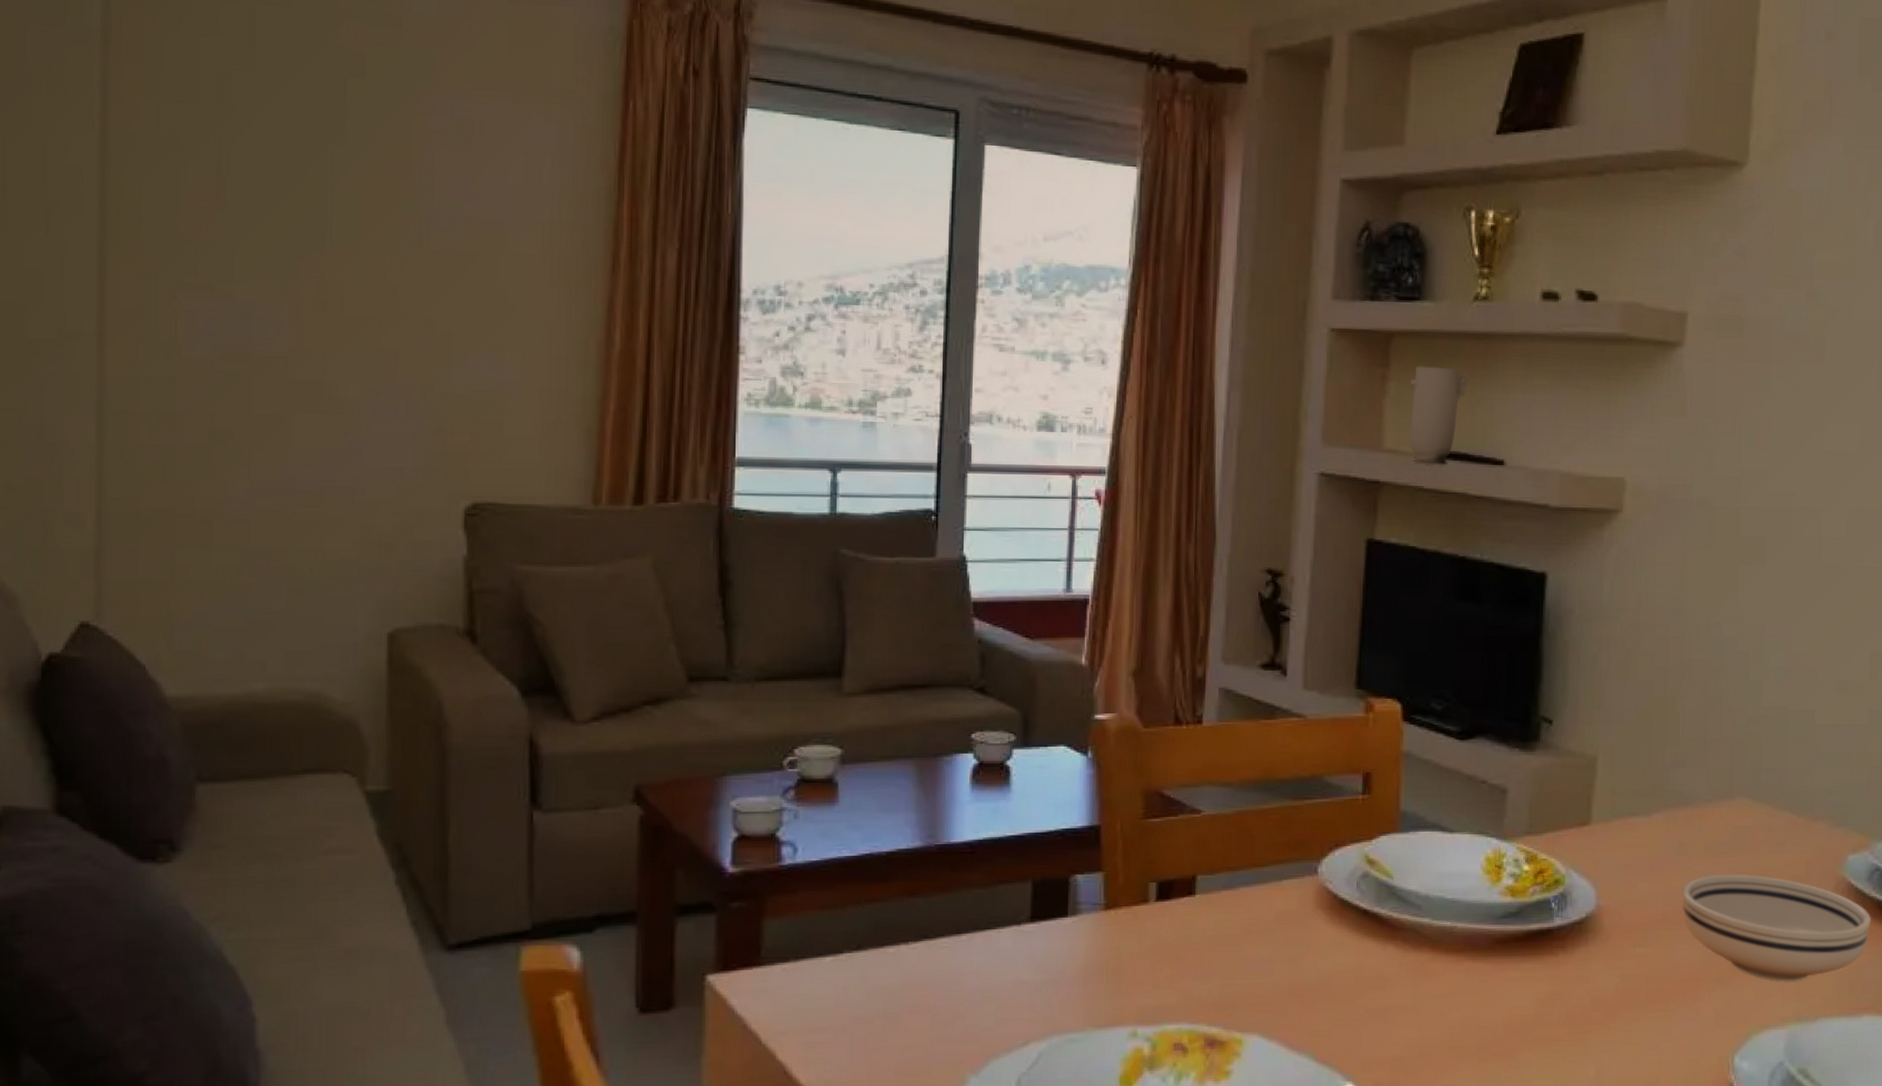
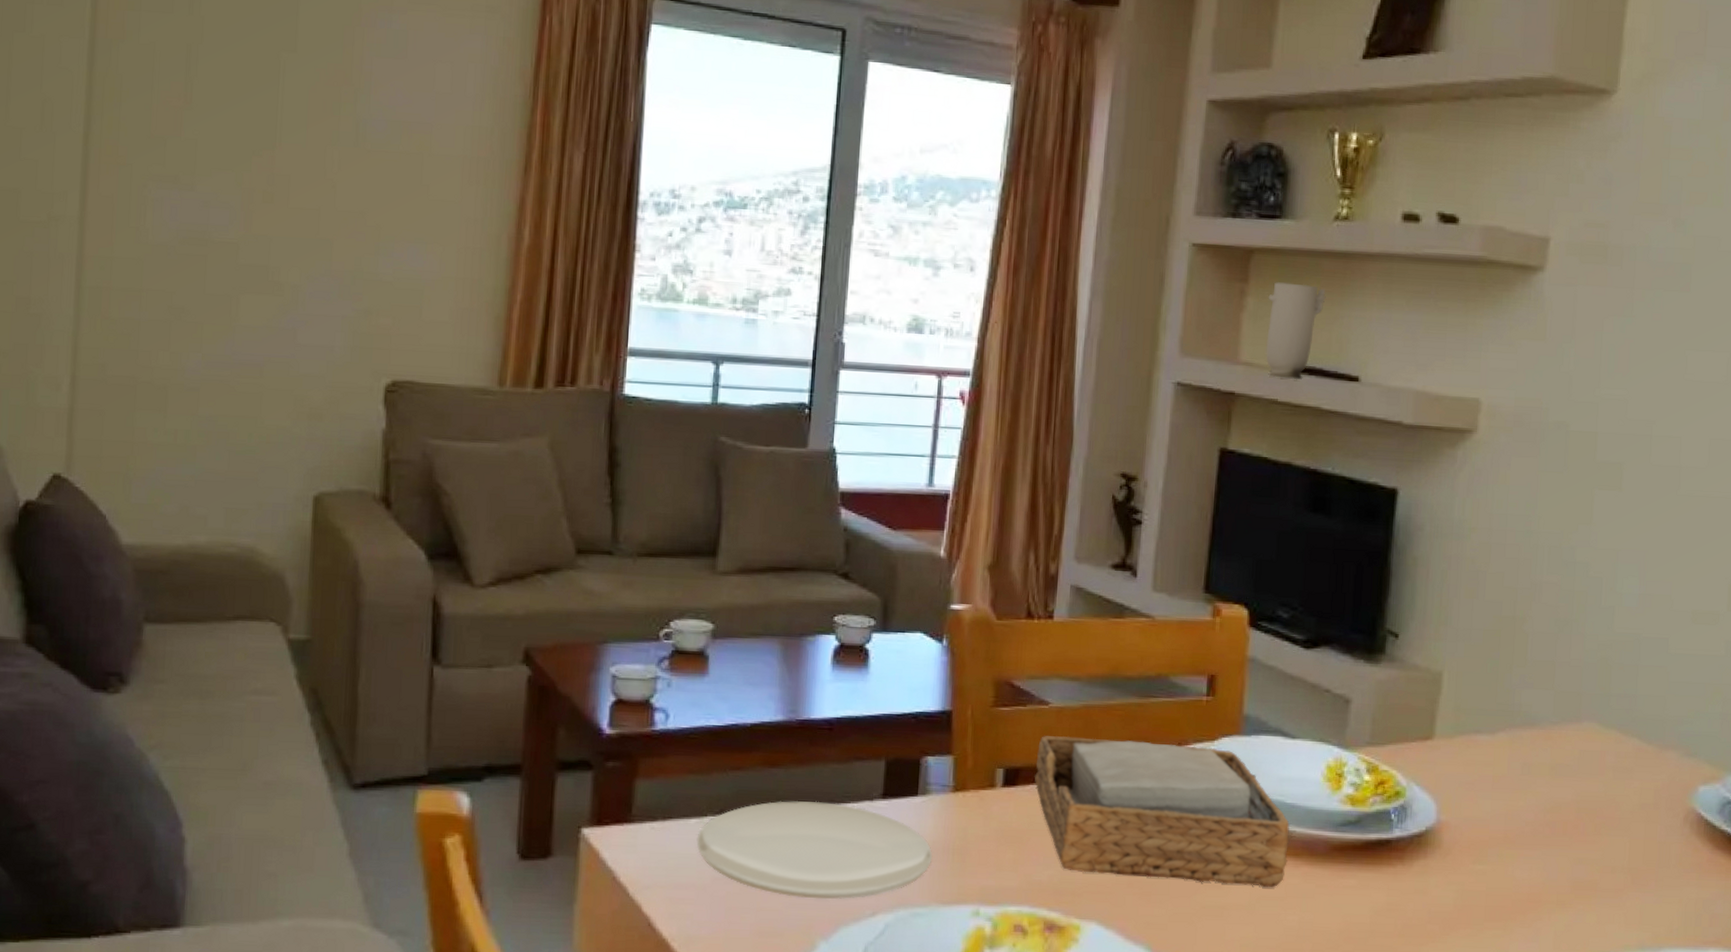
plate: none [833,929,1086,1033] -> present [696,801,933,899]
napkin holder: none [1188,844,1451,986] -> present [1034,736,1290,887]
bowl: present [1682,874,1871,981] -> none [1524,796,1721,909]

